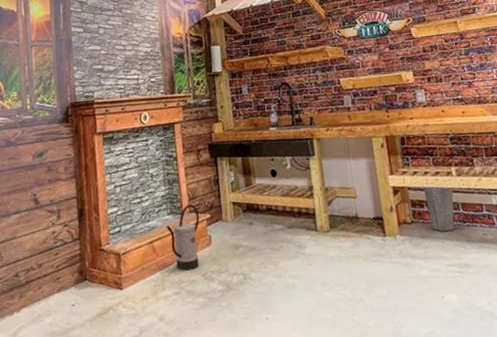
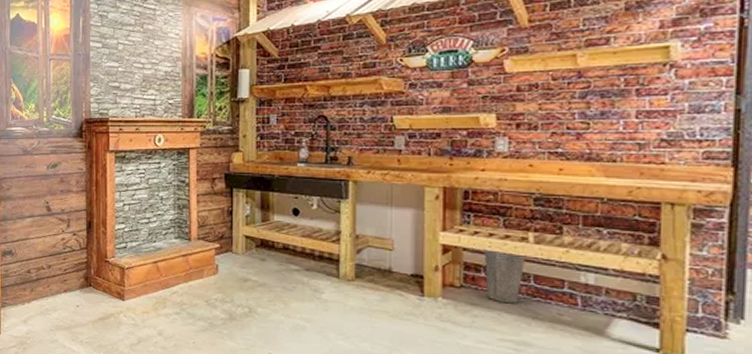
watering can: present [166,204,200,271] -> none [172,232,208,295]

